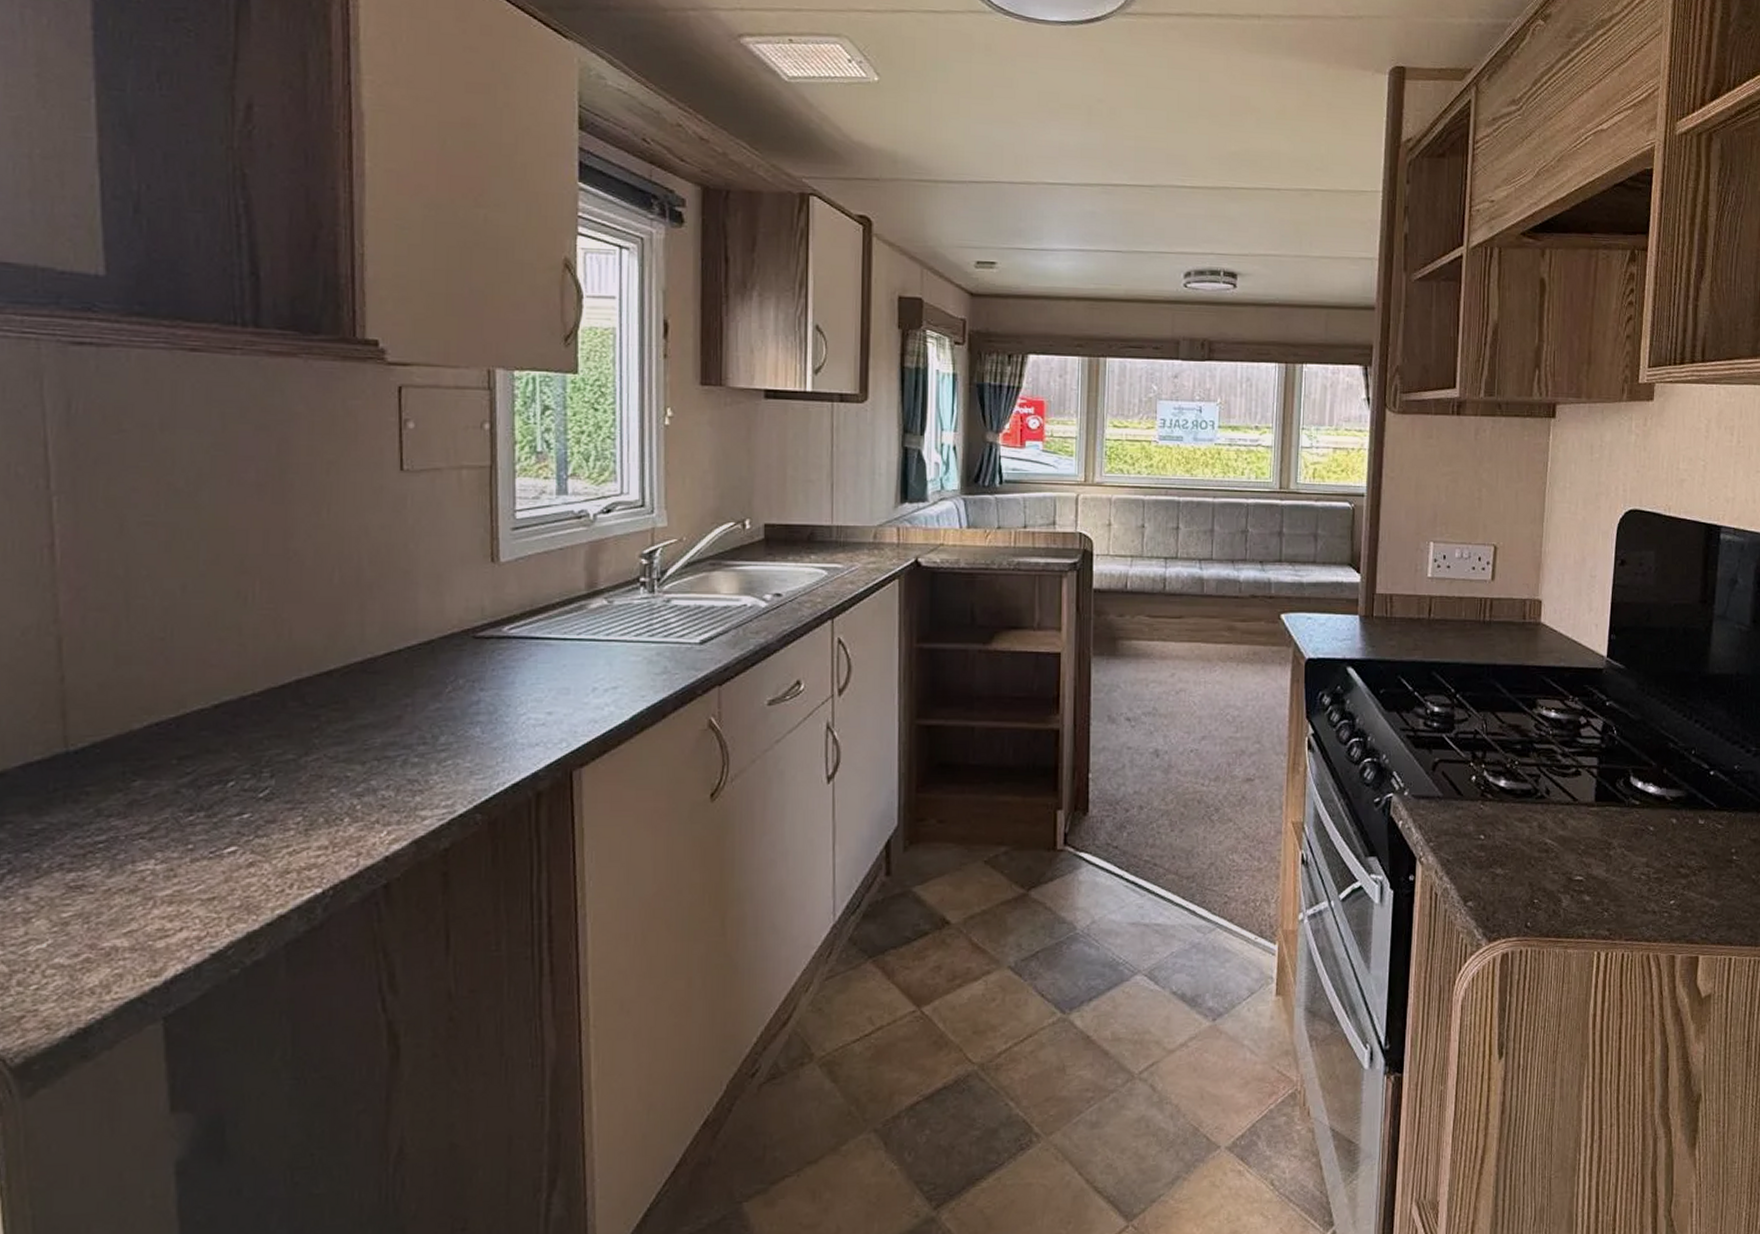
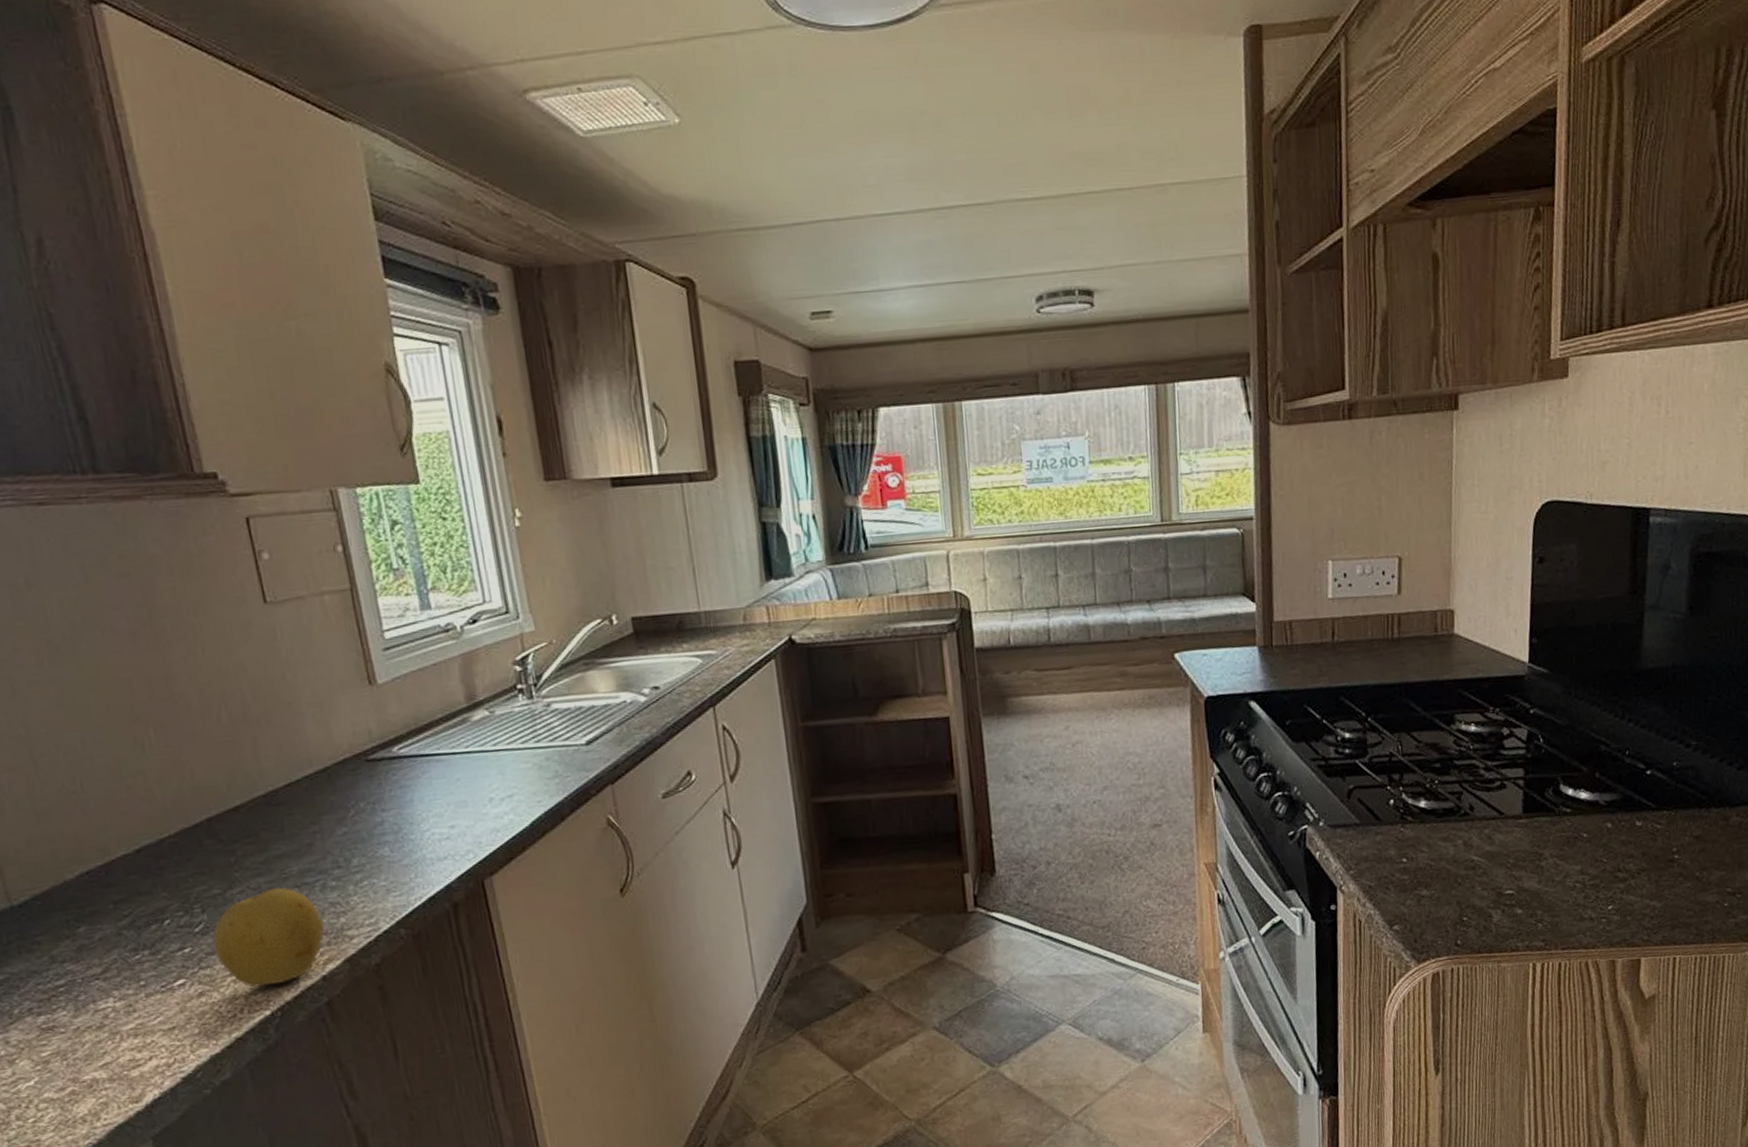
fruit: none [275,758,398,862] -> present [213,887,325,988]

